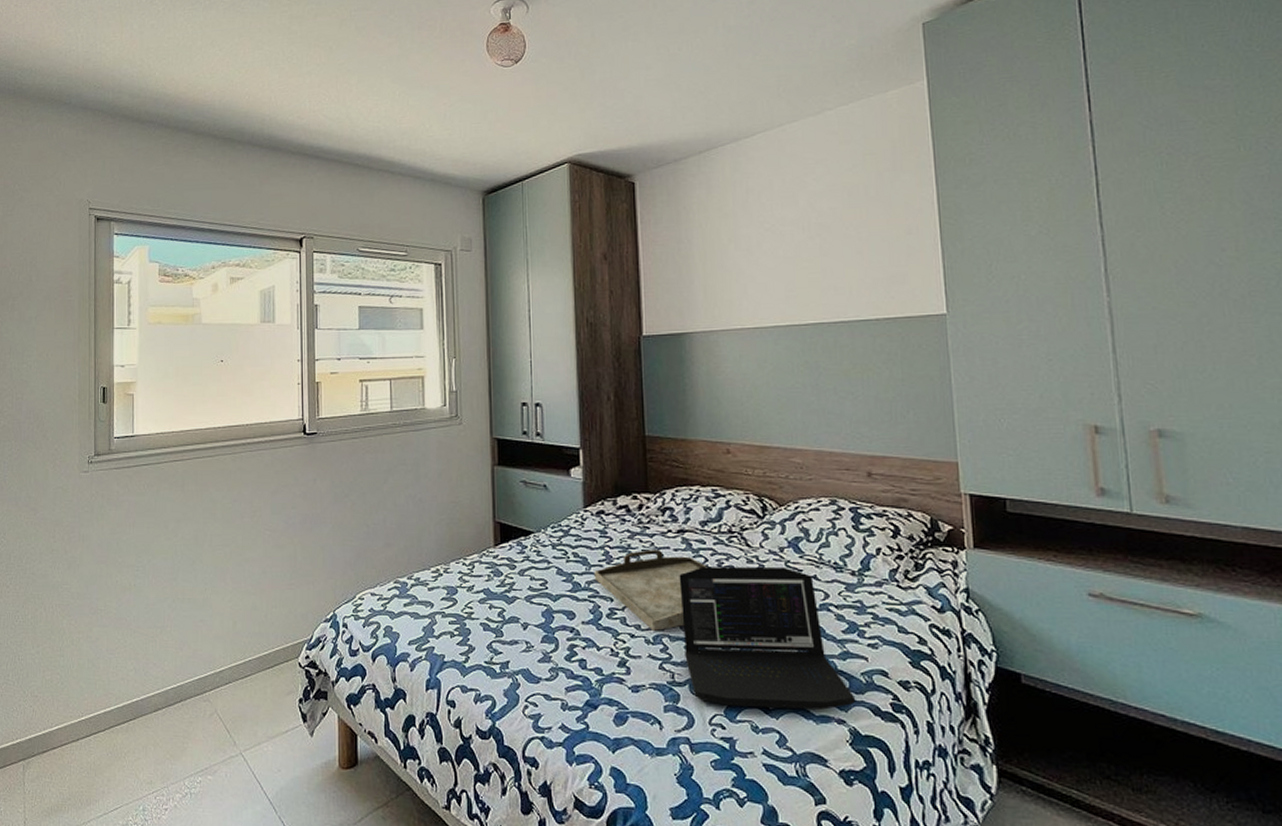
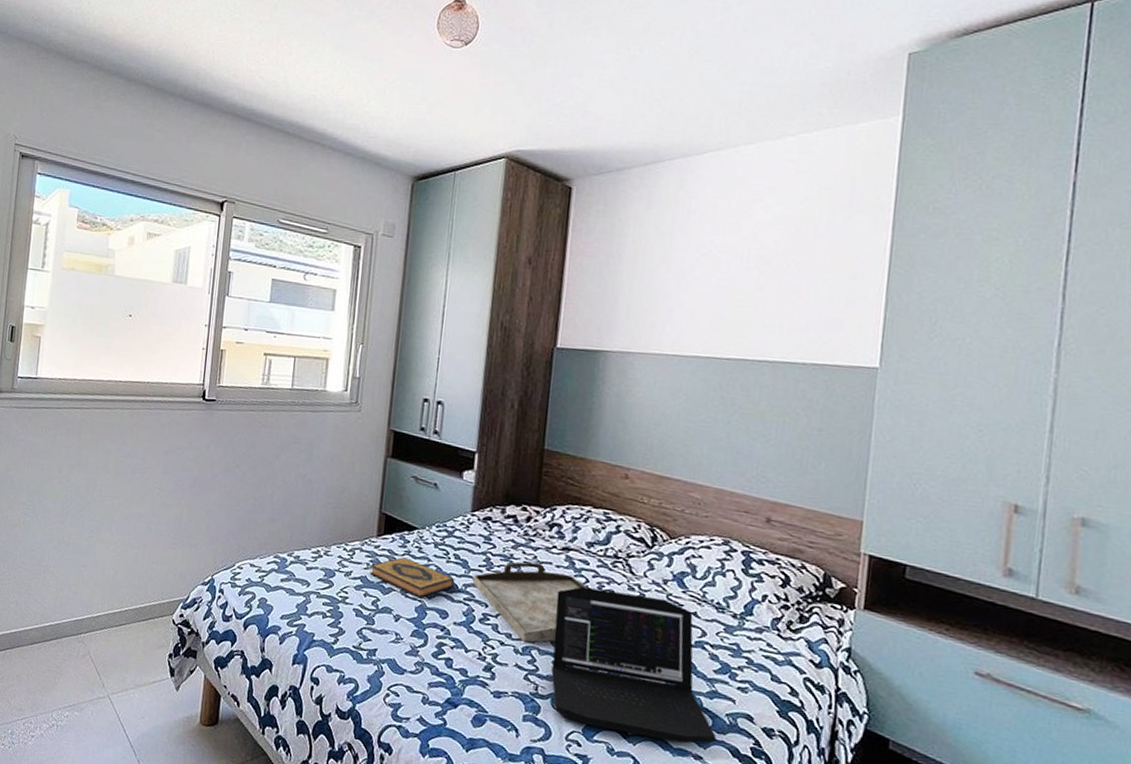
hardback book: none [491,563,577,603] -> present [369,557,455,599]

